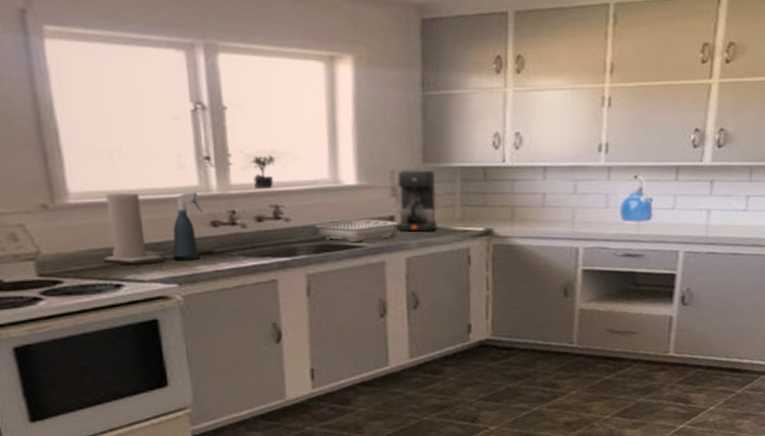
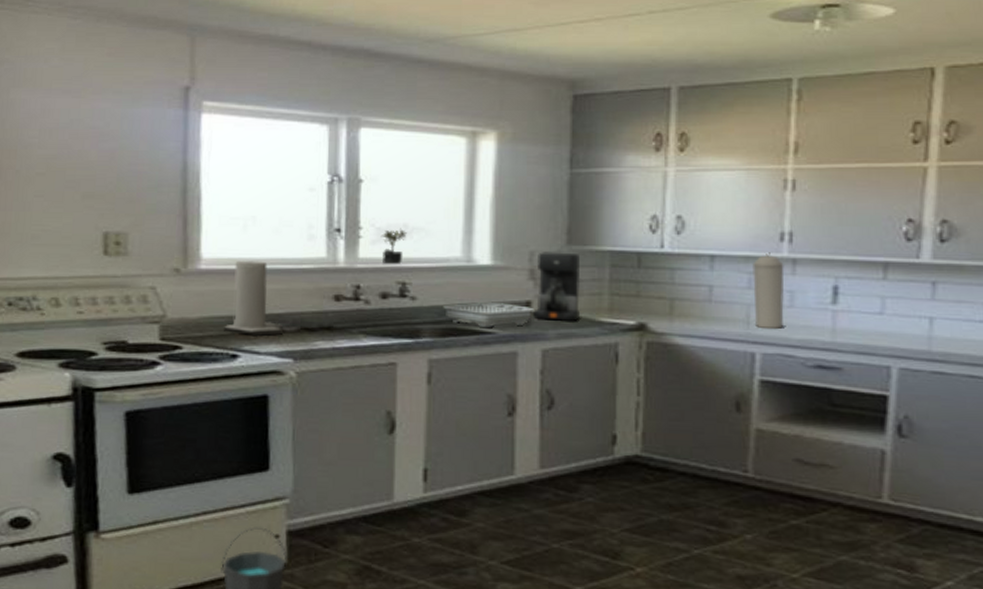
spray bottle: present [171,192,202,262] -> none [292,263,327,336]
canister: none [577,162,602,228] -> present [752,252,785,330]
kettle: present [620,174,654,222] -> none [808,270,855,328]

